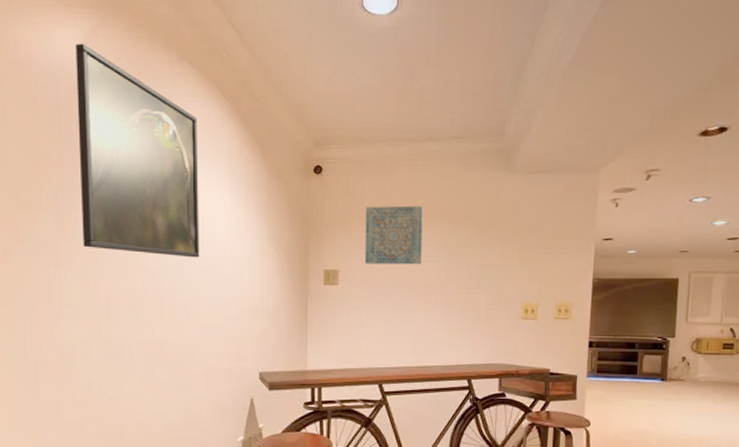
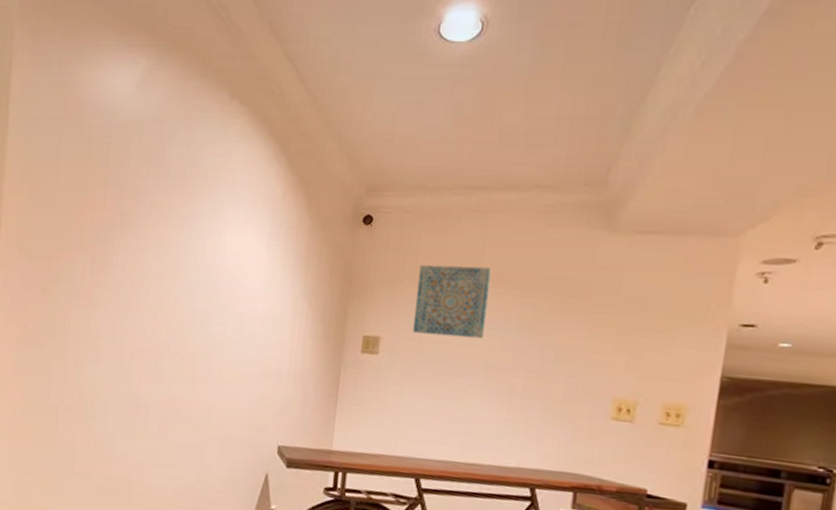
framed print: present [75,43,200,258] -> none [115,82,242,311]

